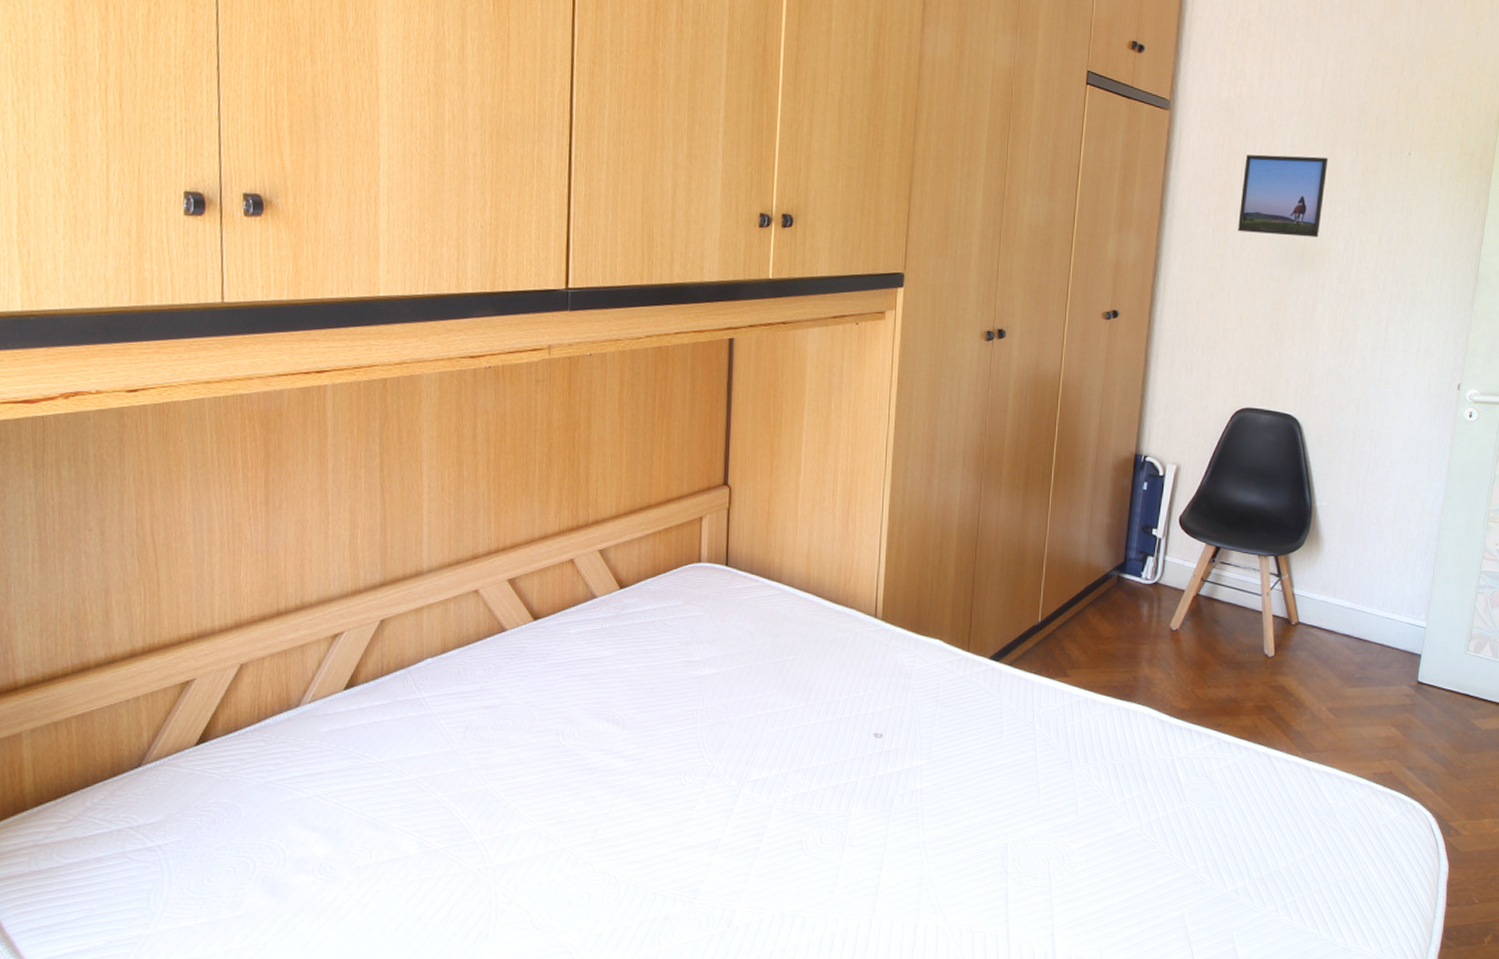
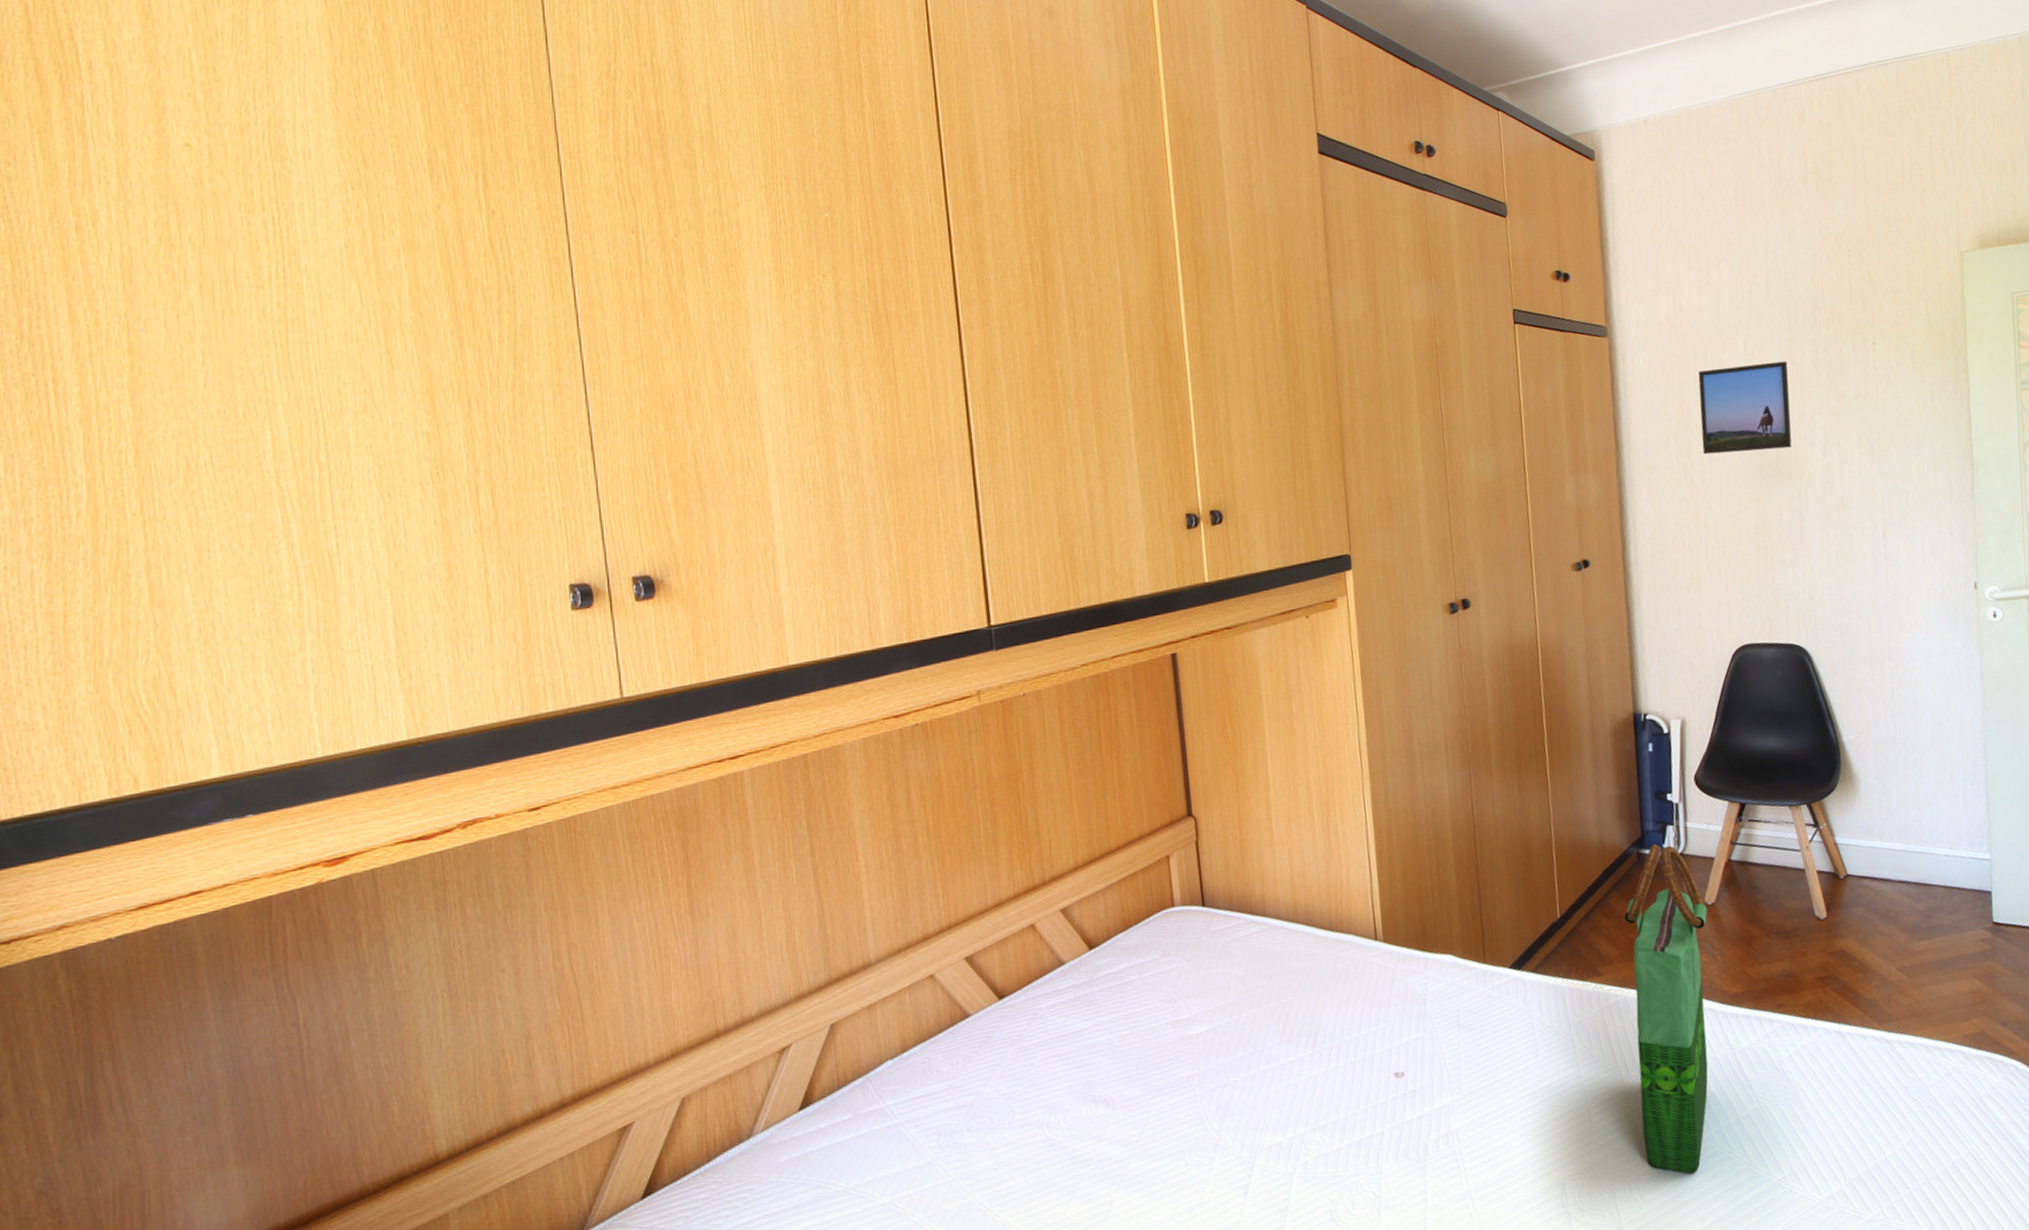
tote bag: none [1082,571,1171,854] -> present [1623,844,1708,1174]

